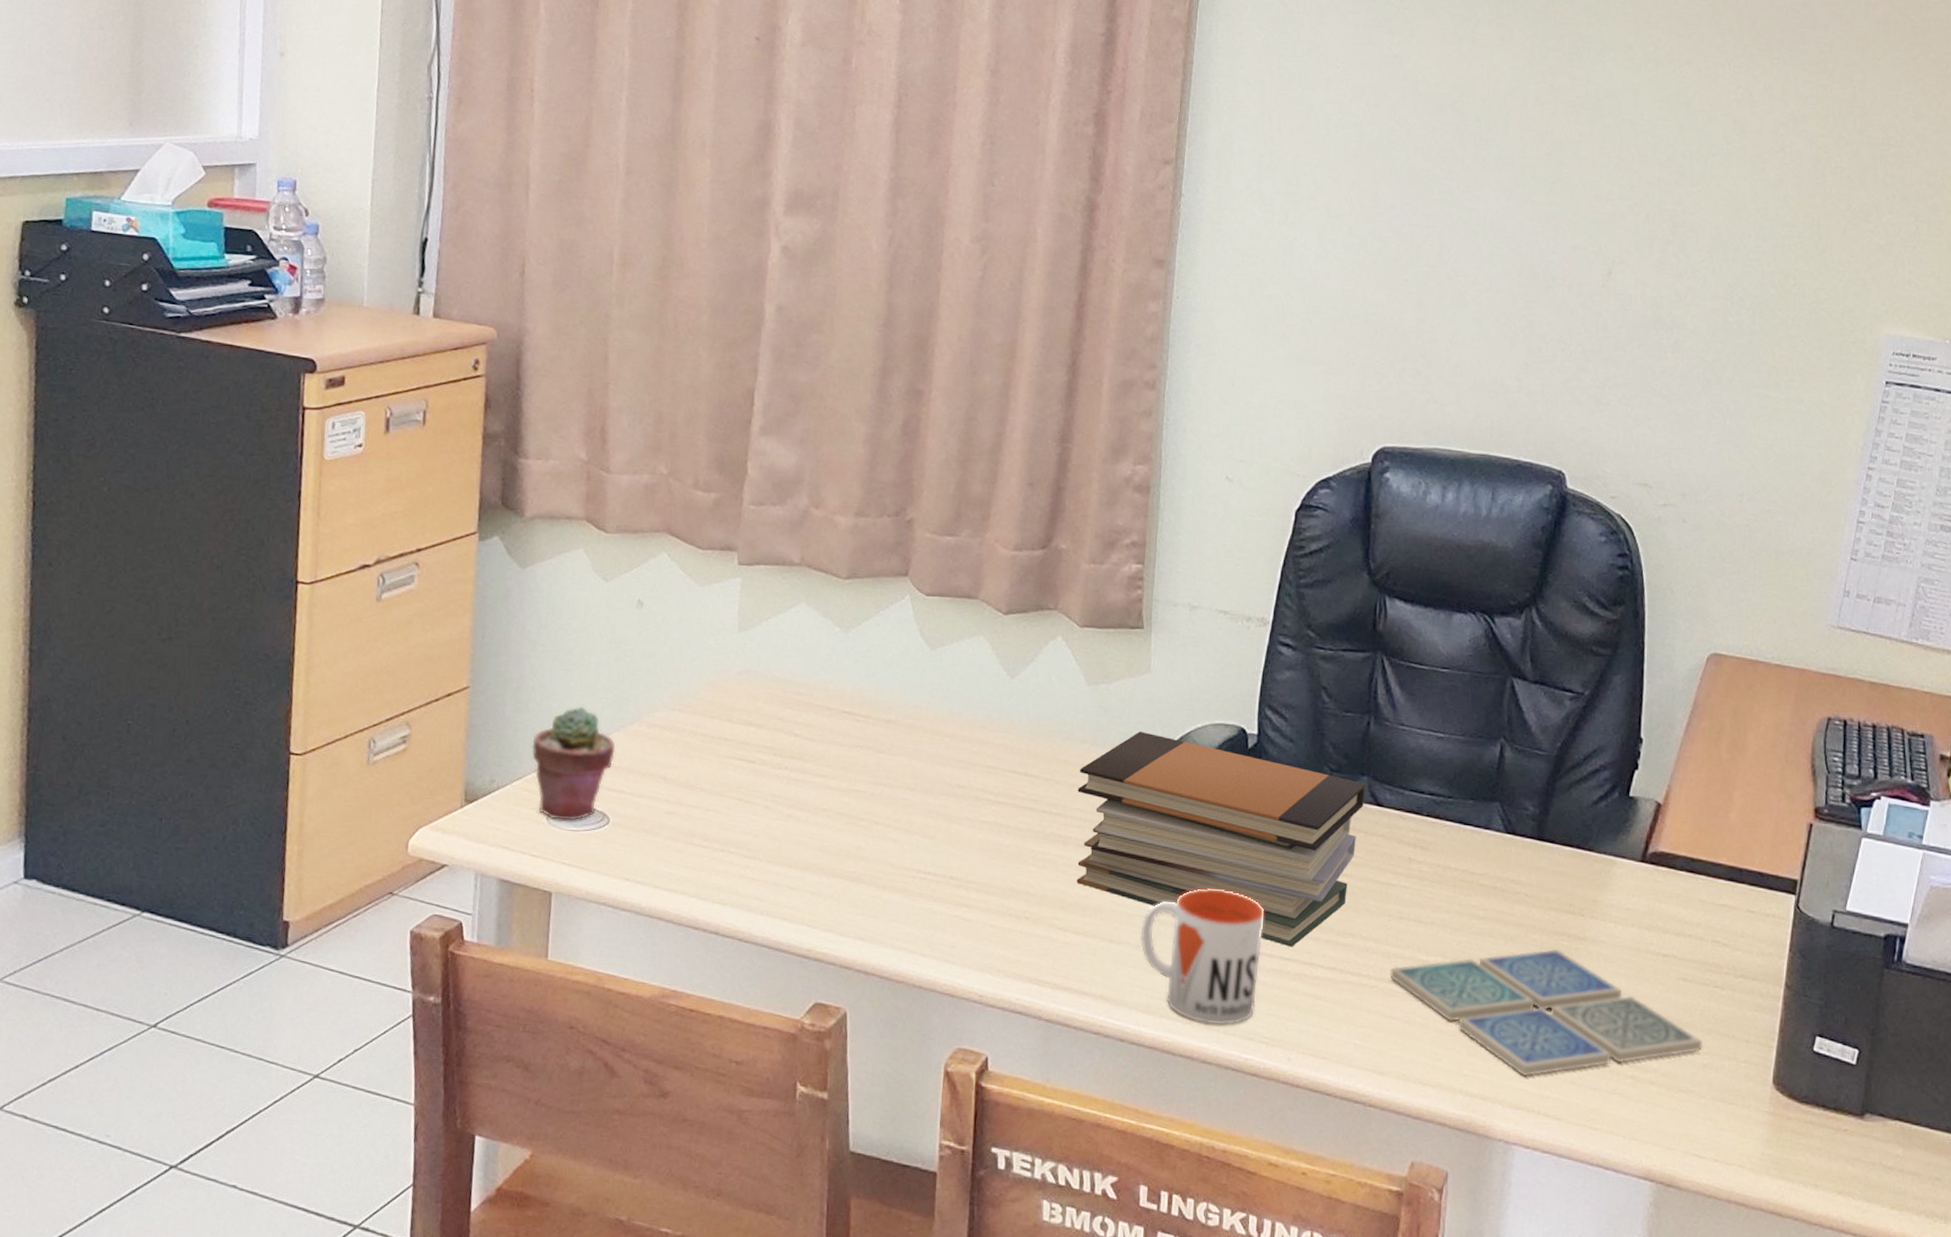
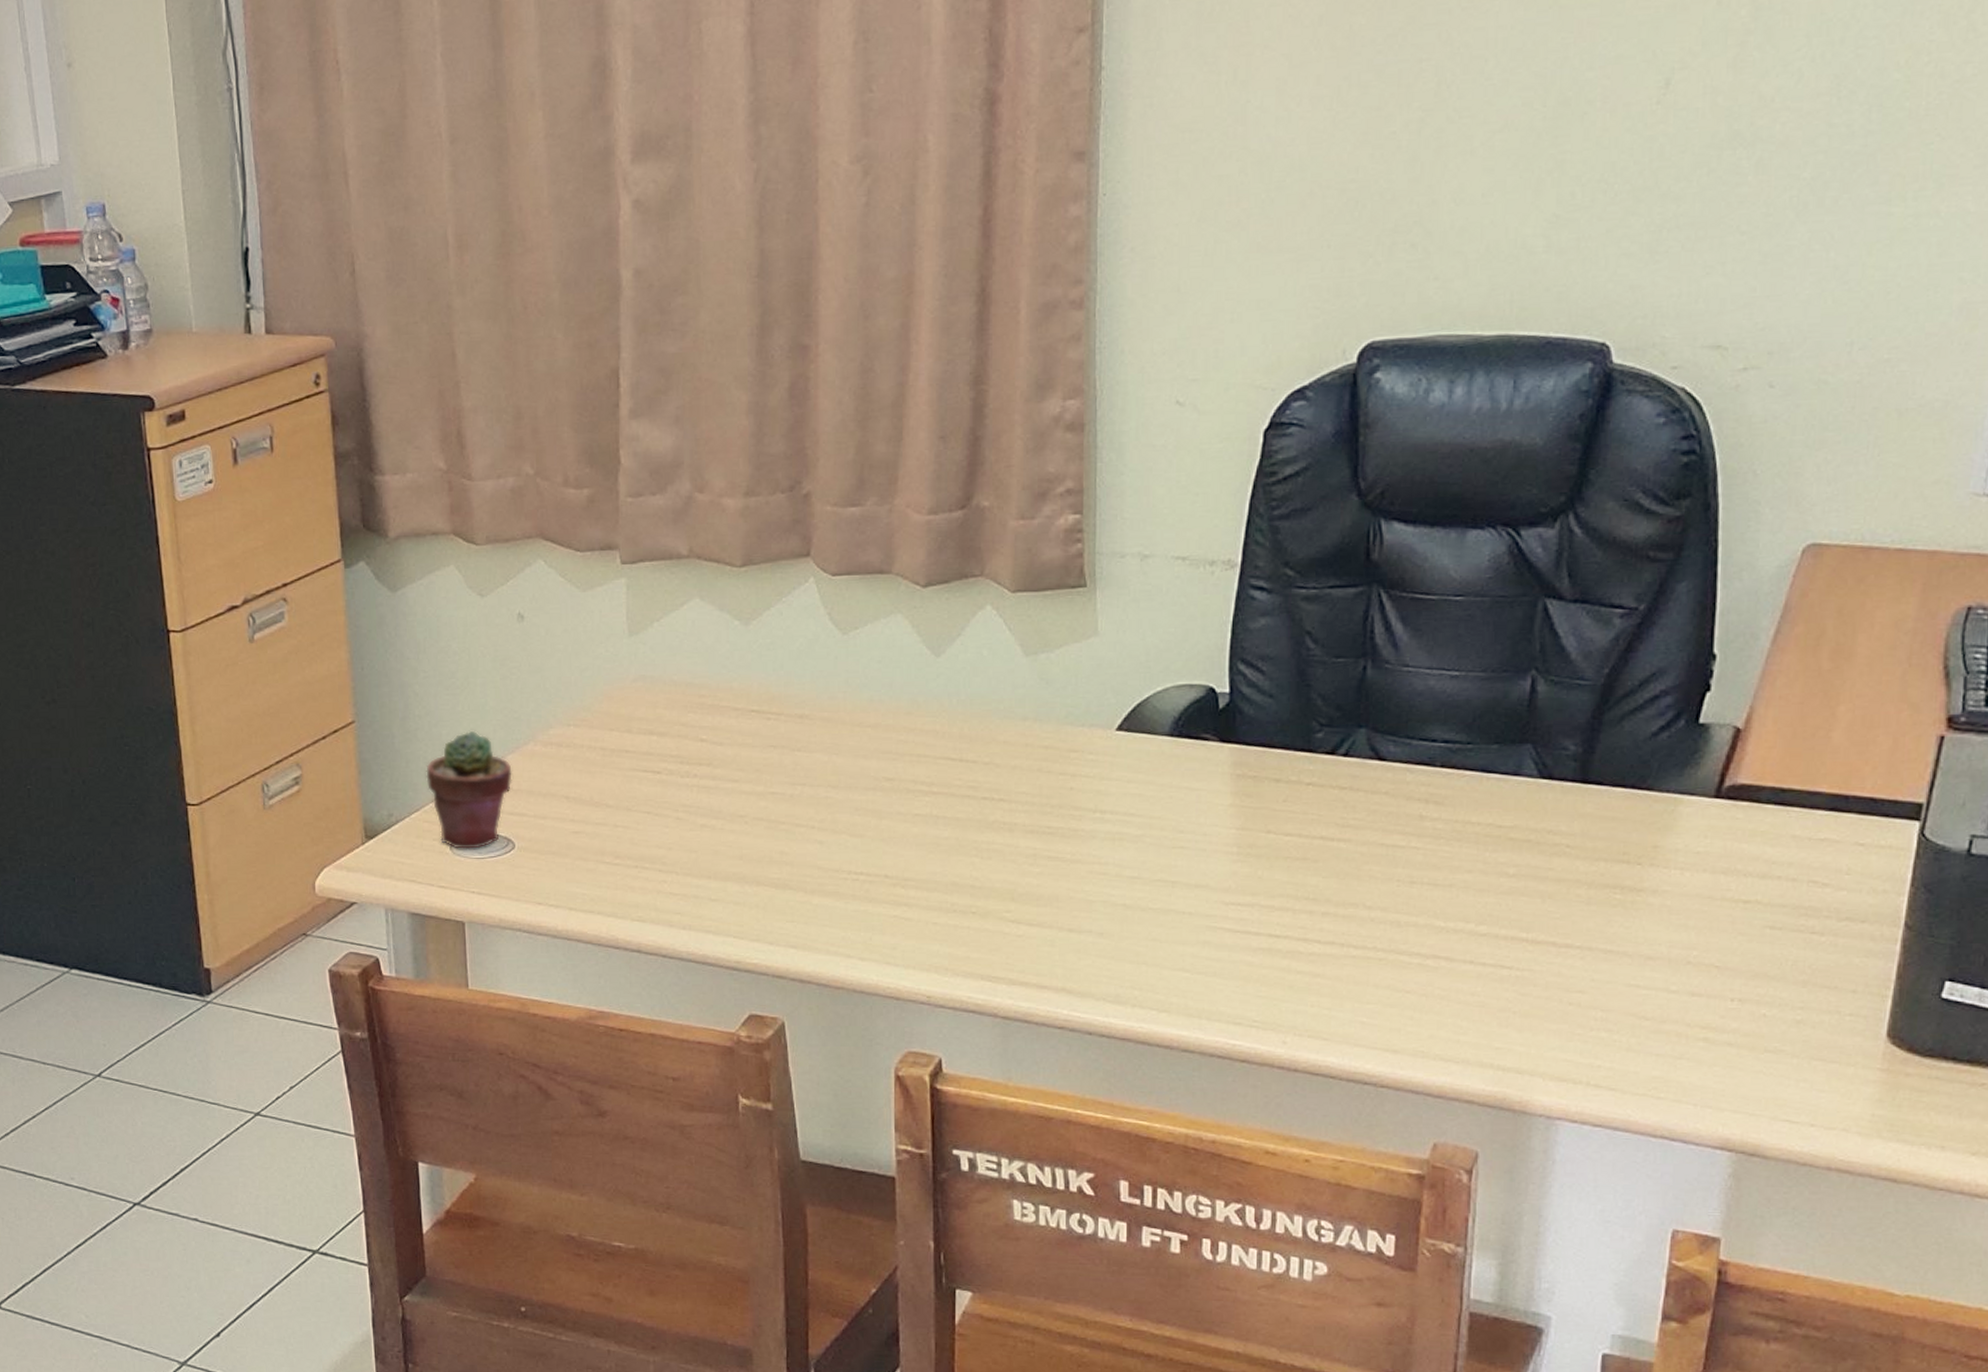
book stack: present [1076,731,1366,947] -> none [1021,702,1364,923]
mug: present [1140,888,1265,1026] -> none [1103,867,1248,1011]
drink coaster: present [1389,948,1703,1077] -> none [1400,903,1796,1046]

